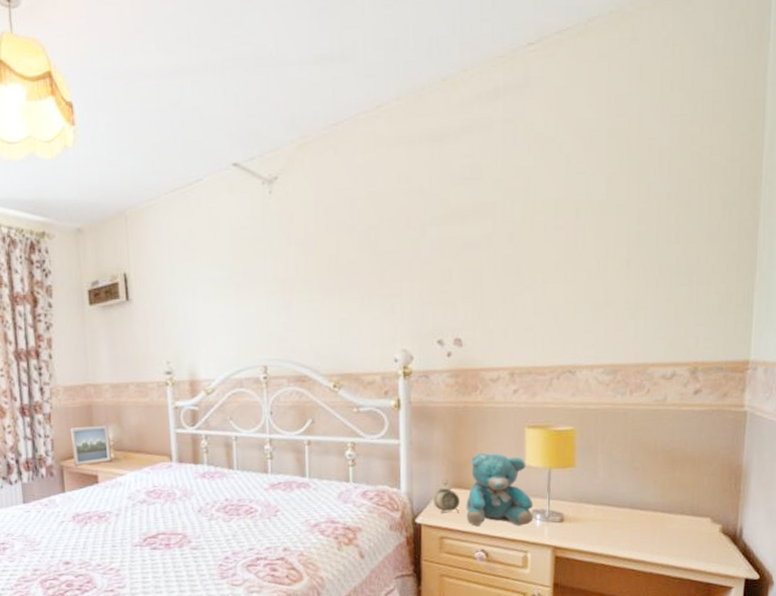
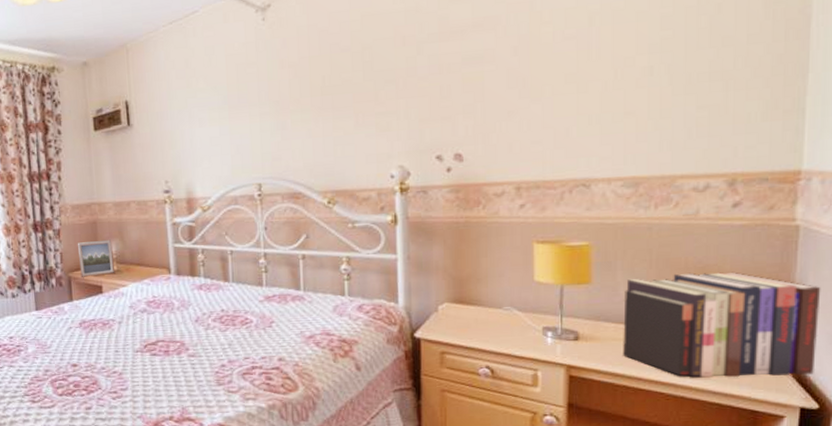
alarm clock: present [433,479,460,513] -> none [433,294,462,328]
teddy bear: present [466,452,533,526] -> none [468,268,544,344]
books: none [602,454,763,556] -> present [623,272,821,378]

